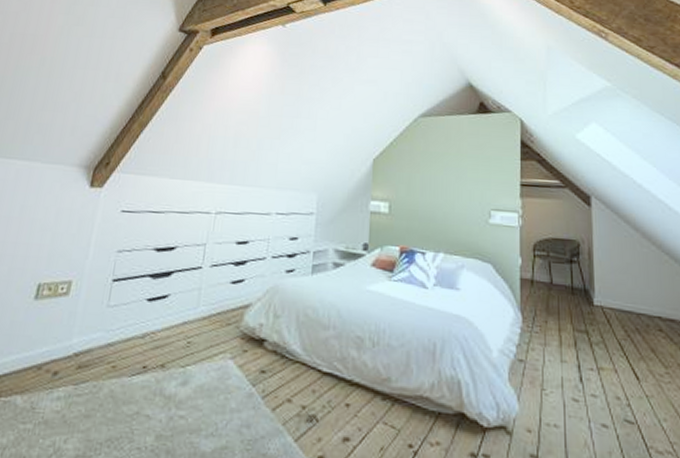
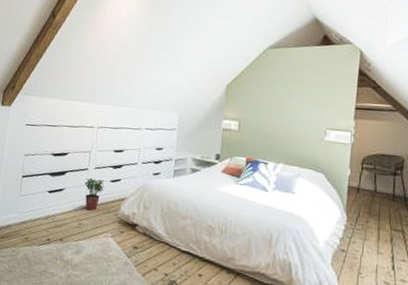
potted plant: none [196,278,224,323] -> present [84,177,105,211]

